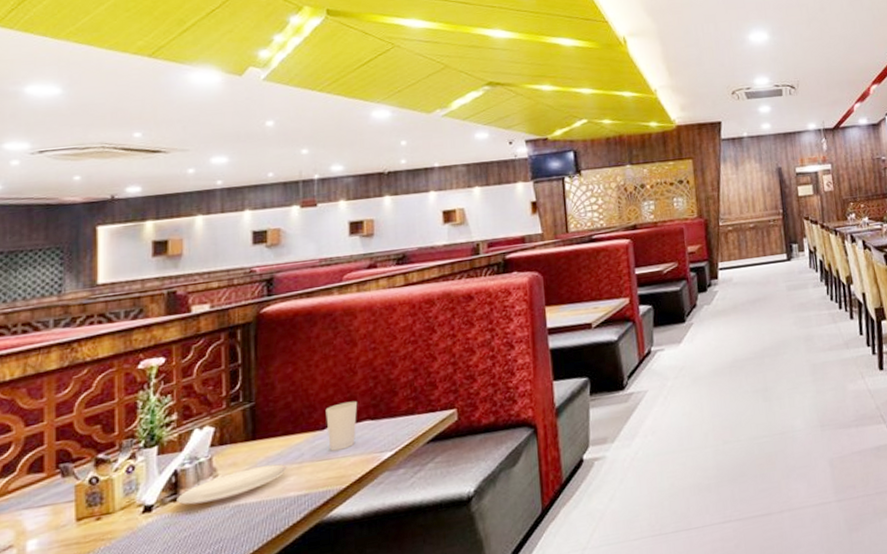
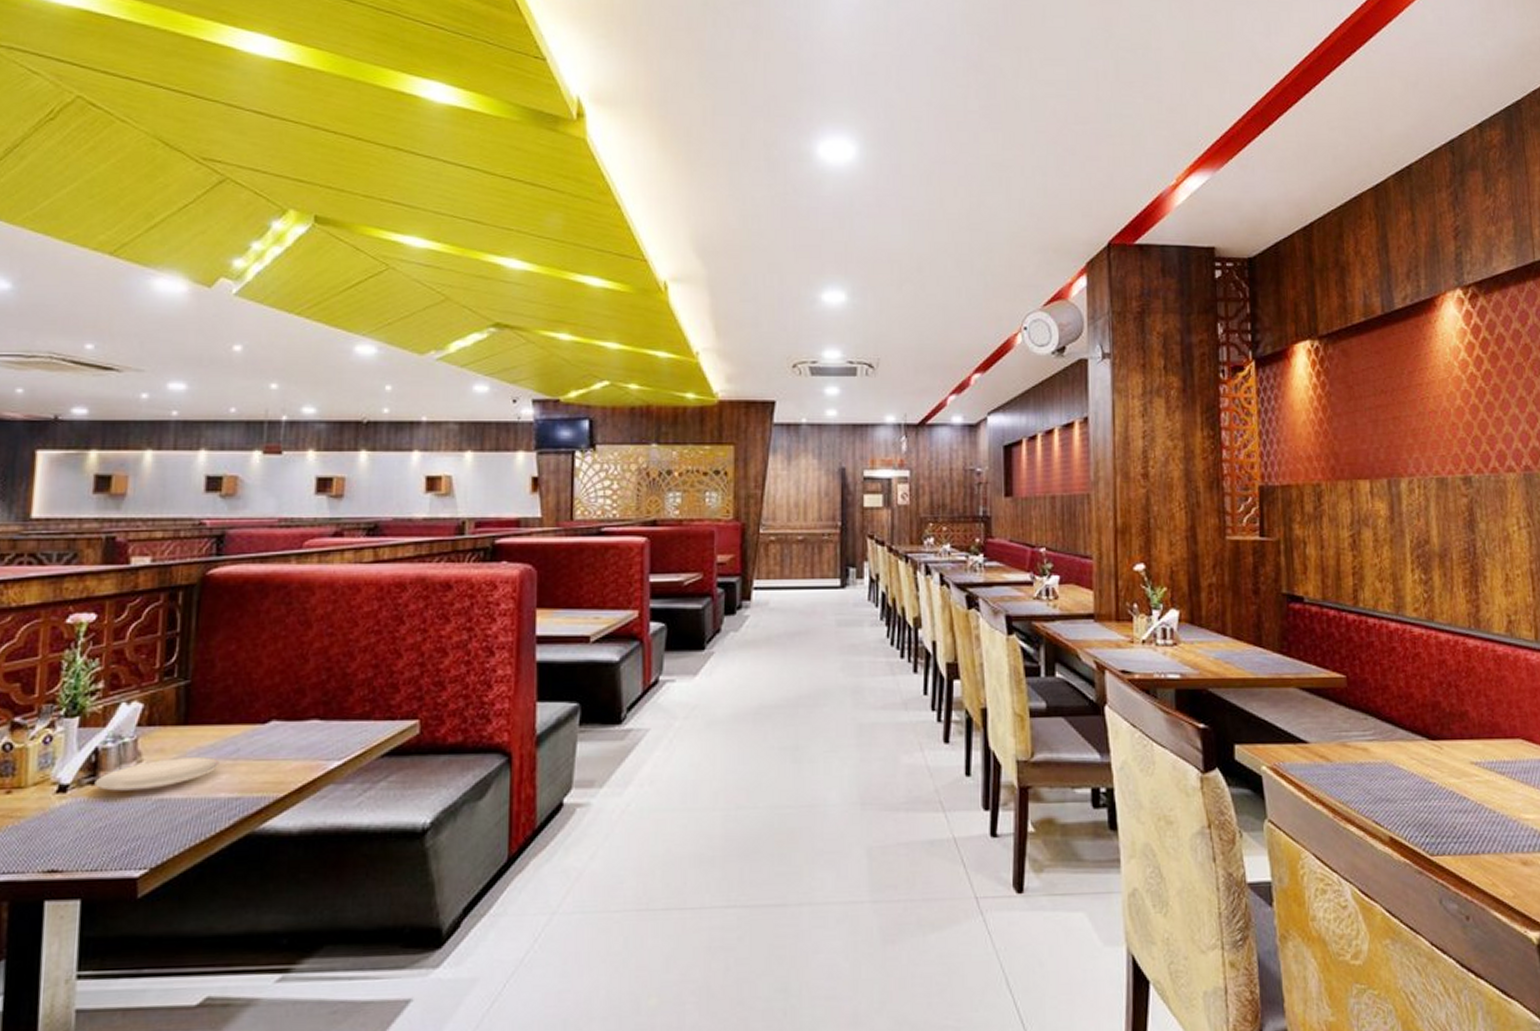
cup: present [325,401,358,452] -> none [268,694,307,752]

